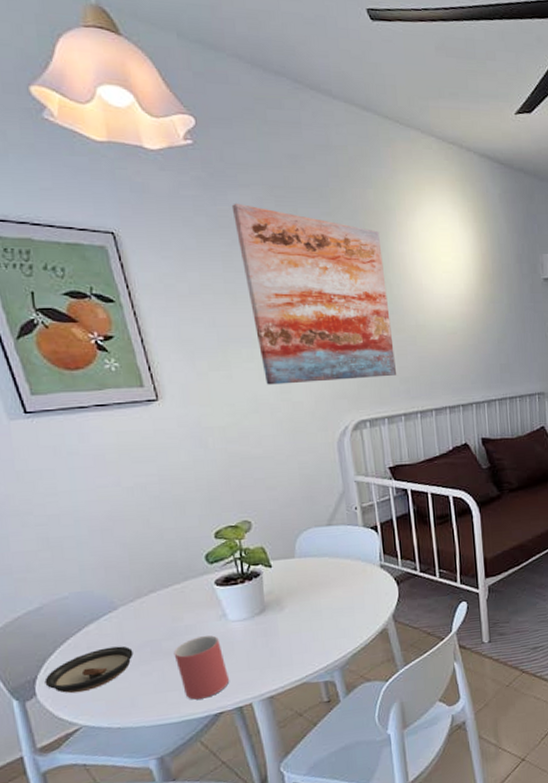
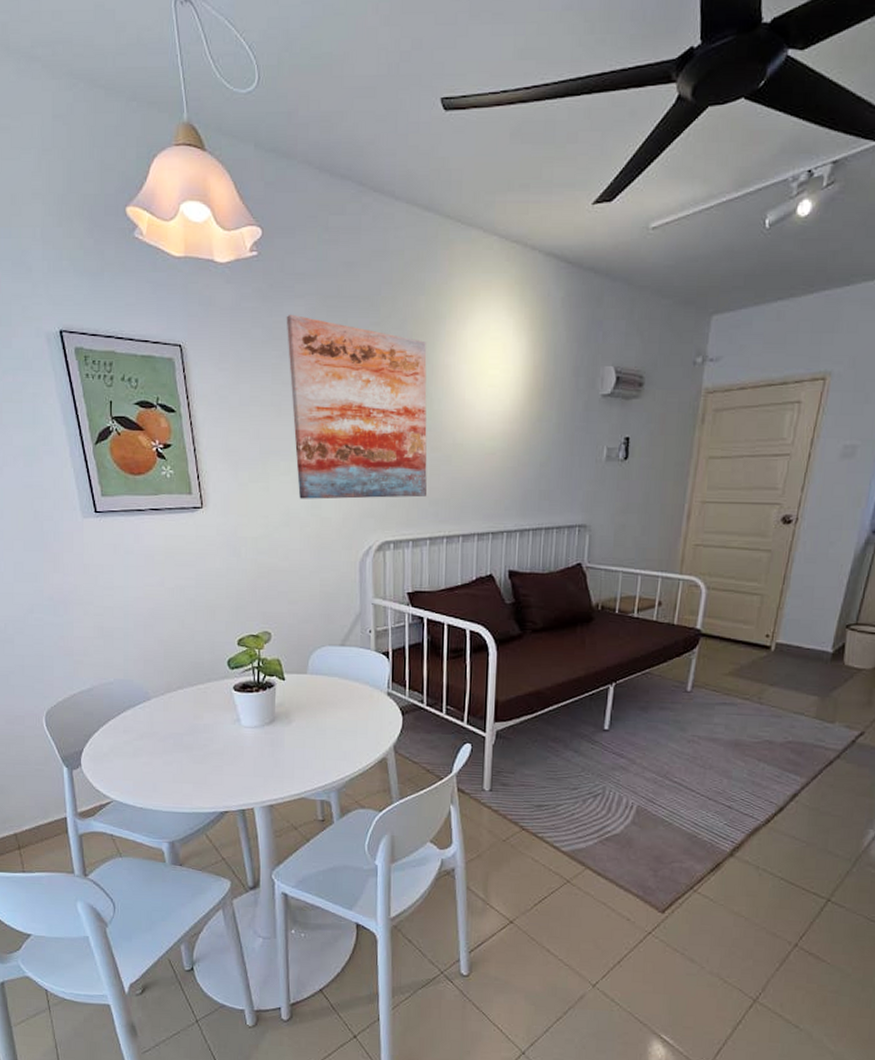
saucer: present [44,646,134,694] -> none [88,733,159,770]
mug: present [173,635,230,700] -> none [192,737,237,795]

